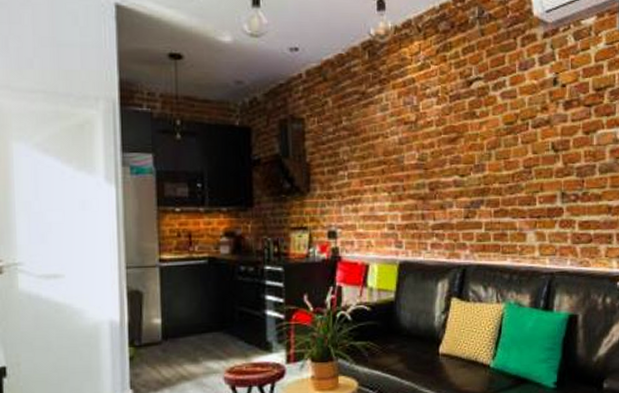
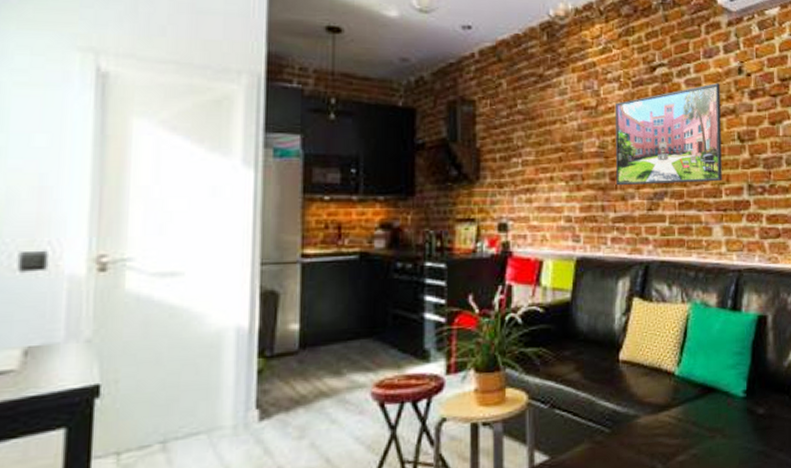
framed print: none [433,95,536,196] -> present [614,83,722,186]

